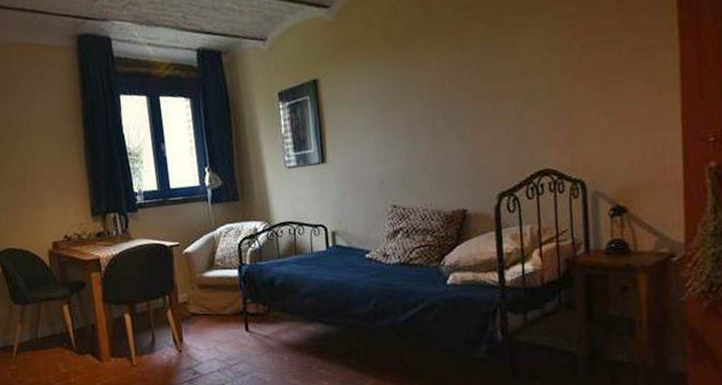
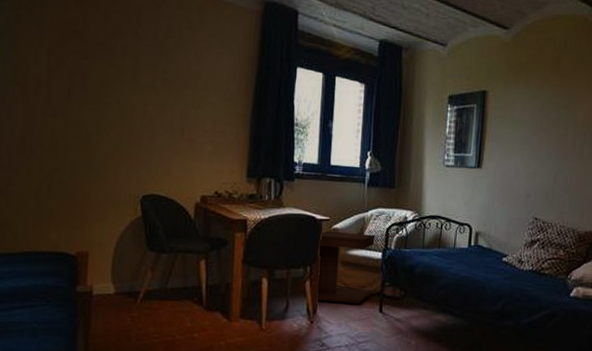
side table: none [172,252,235,330] -> present [318,231,375,305]

